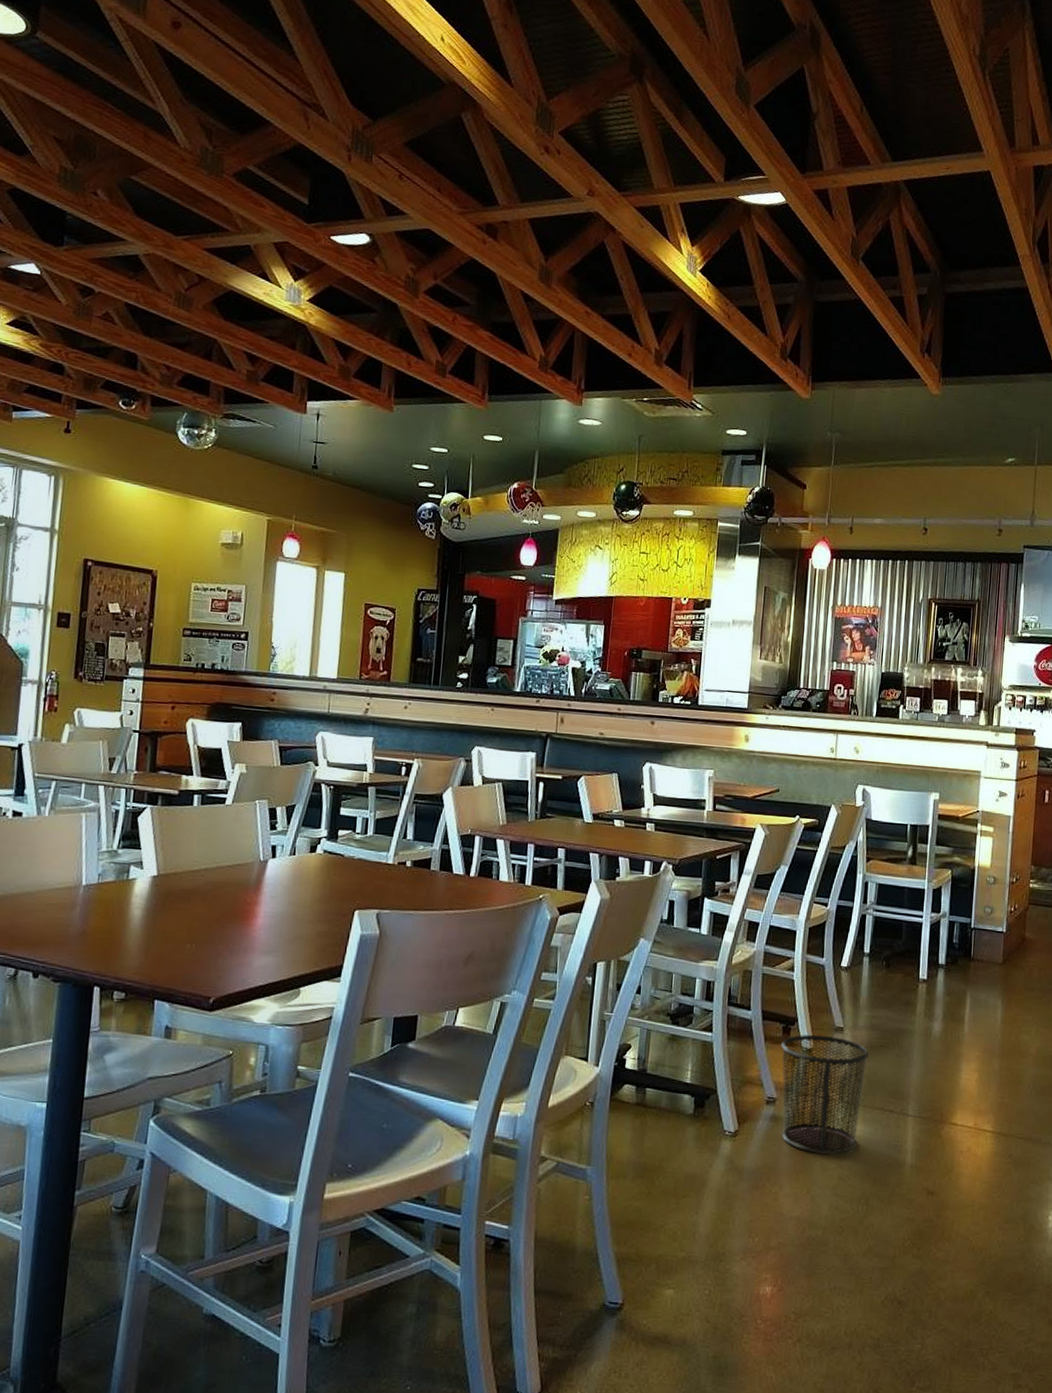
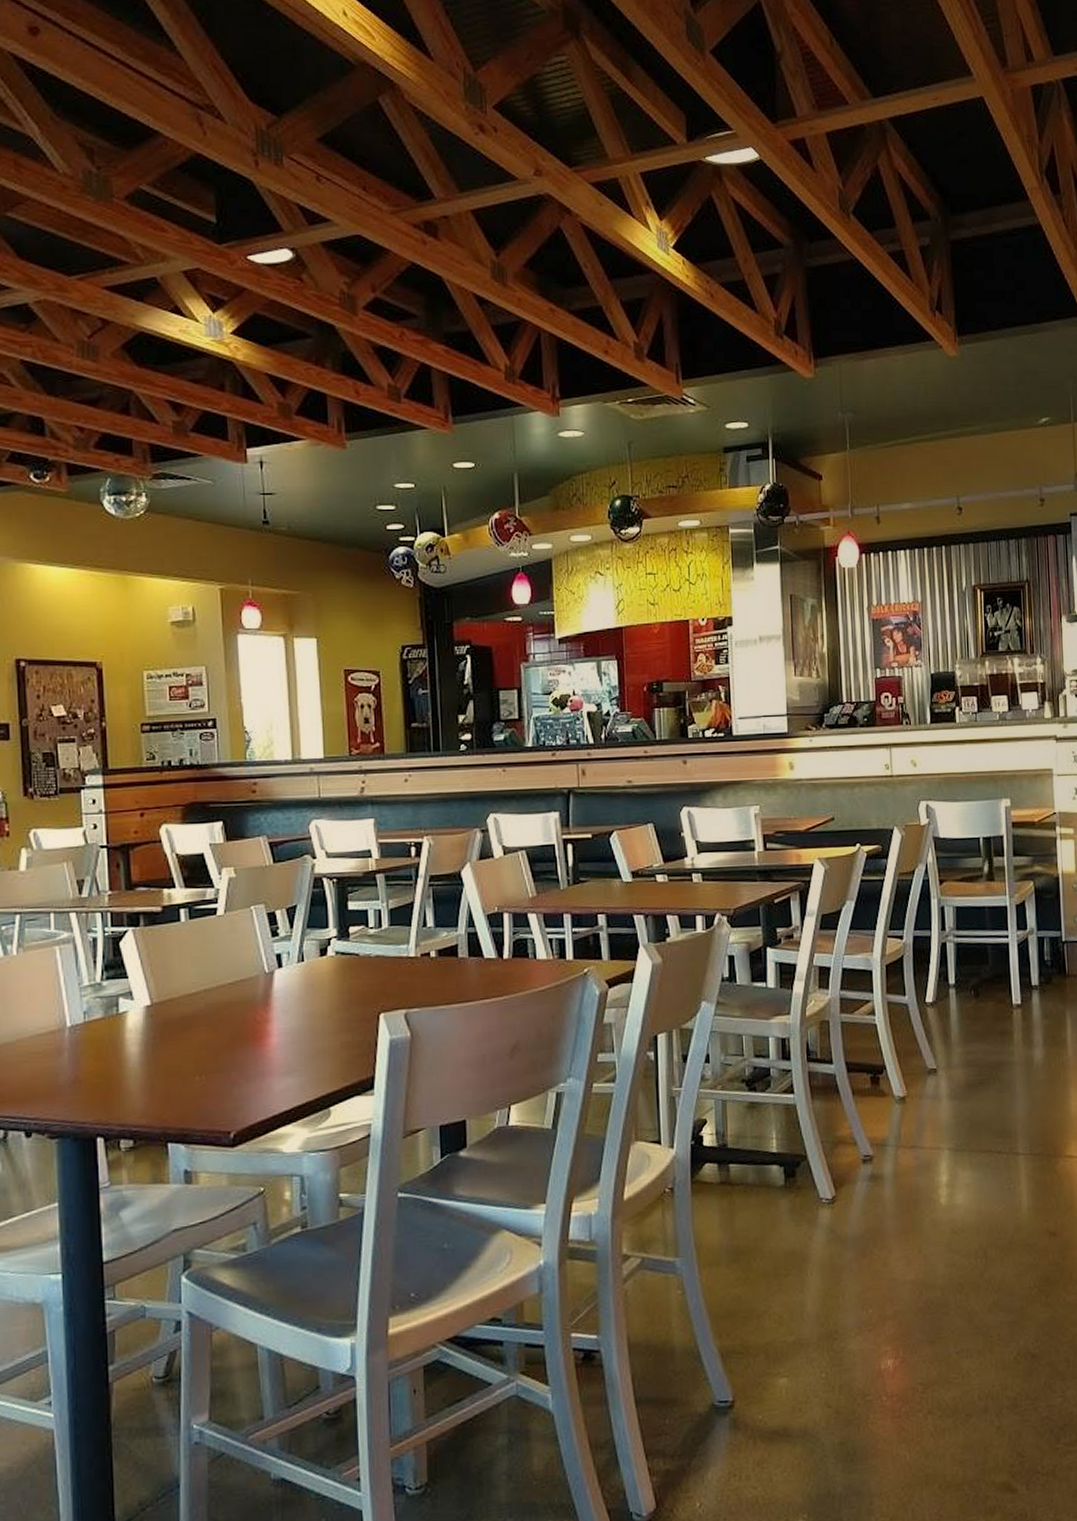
waste bin: present [780,1034,870,1155] -> none [870,1080,969,1210]

